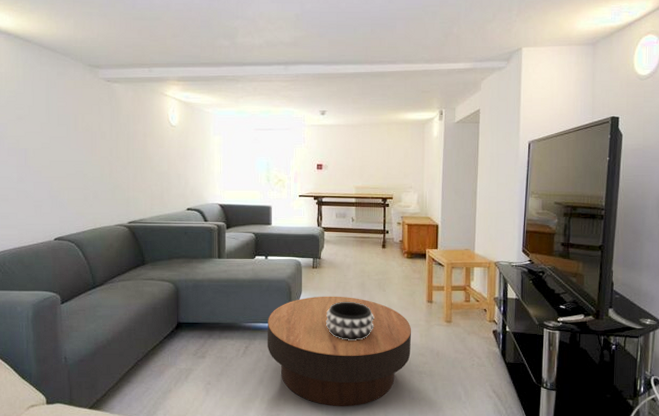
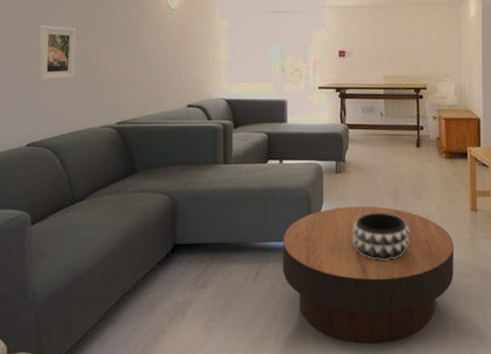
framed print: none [61,138,92,186] -> present [37,25,76,81]

